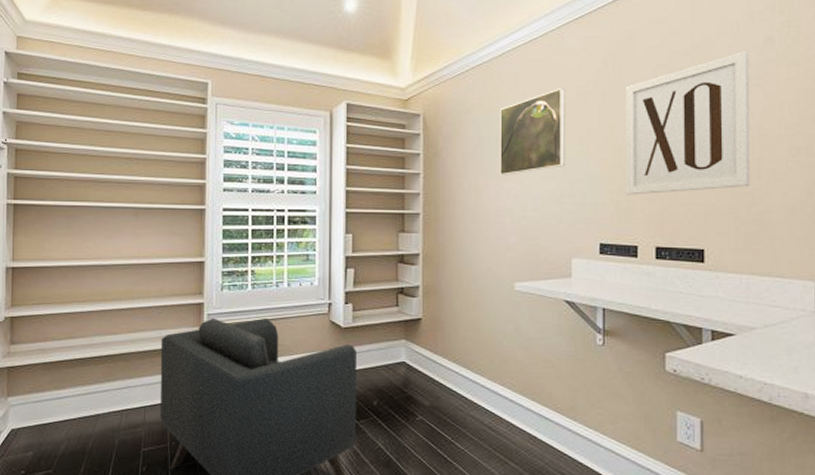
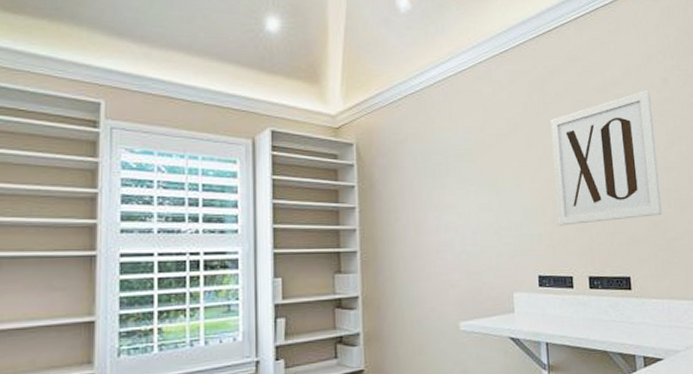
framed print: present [500,88,565,175] -> none [435,120,501,208]

